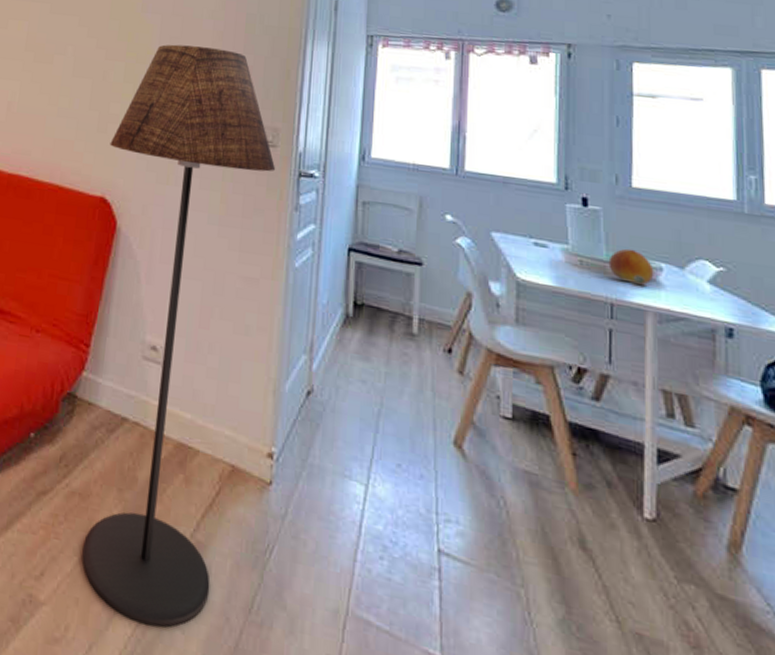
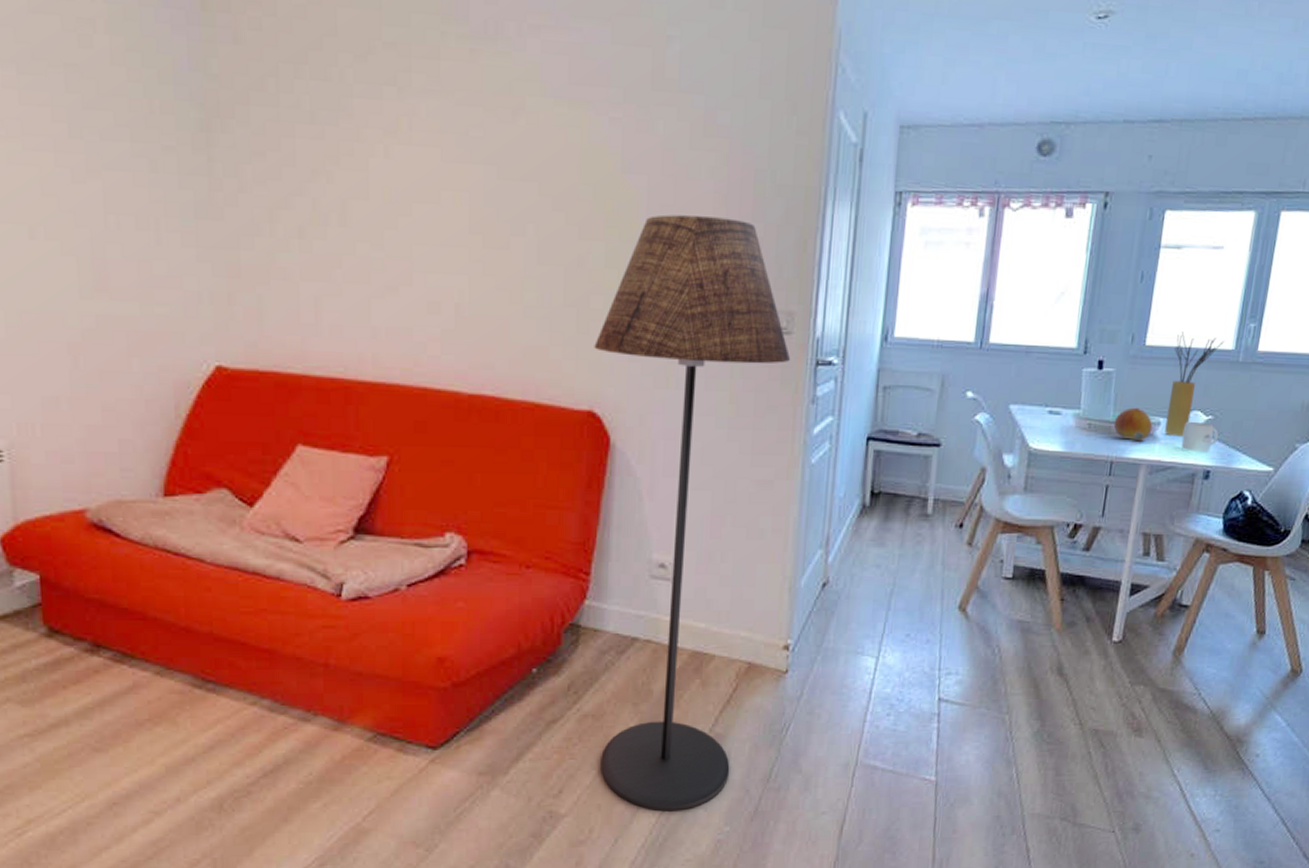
vase: none [665,177,723,287] -> present [1164,332,1225,437]
mug: none [691,270,735,308] -> present [1181,421,1219,452]

